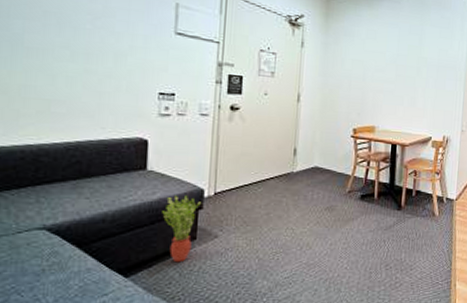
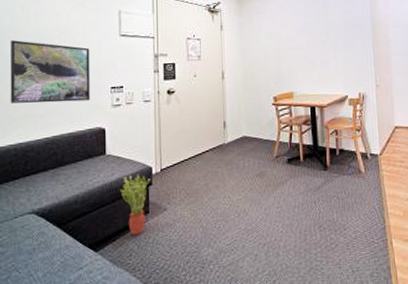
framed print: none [17,15,134,105] -> present [10,40,90,103]

